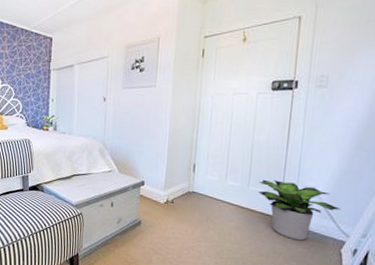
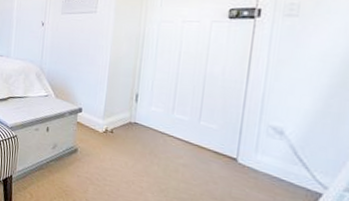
potted plant: present [258,179,340,241] -> none [211,115,316,187]

